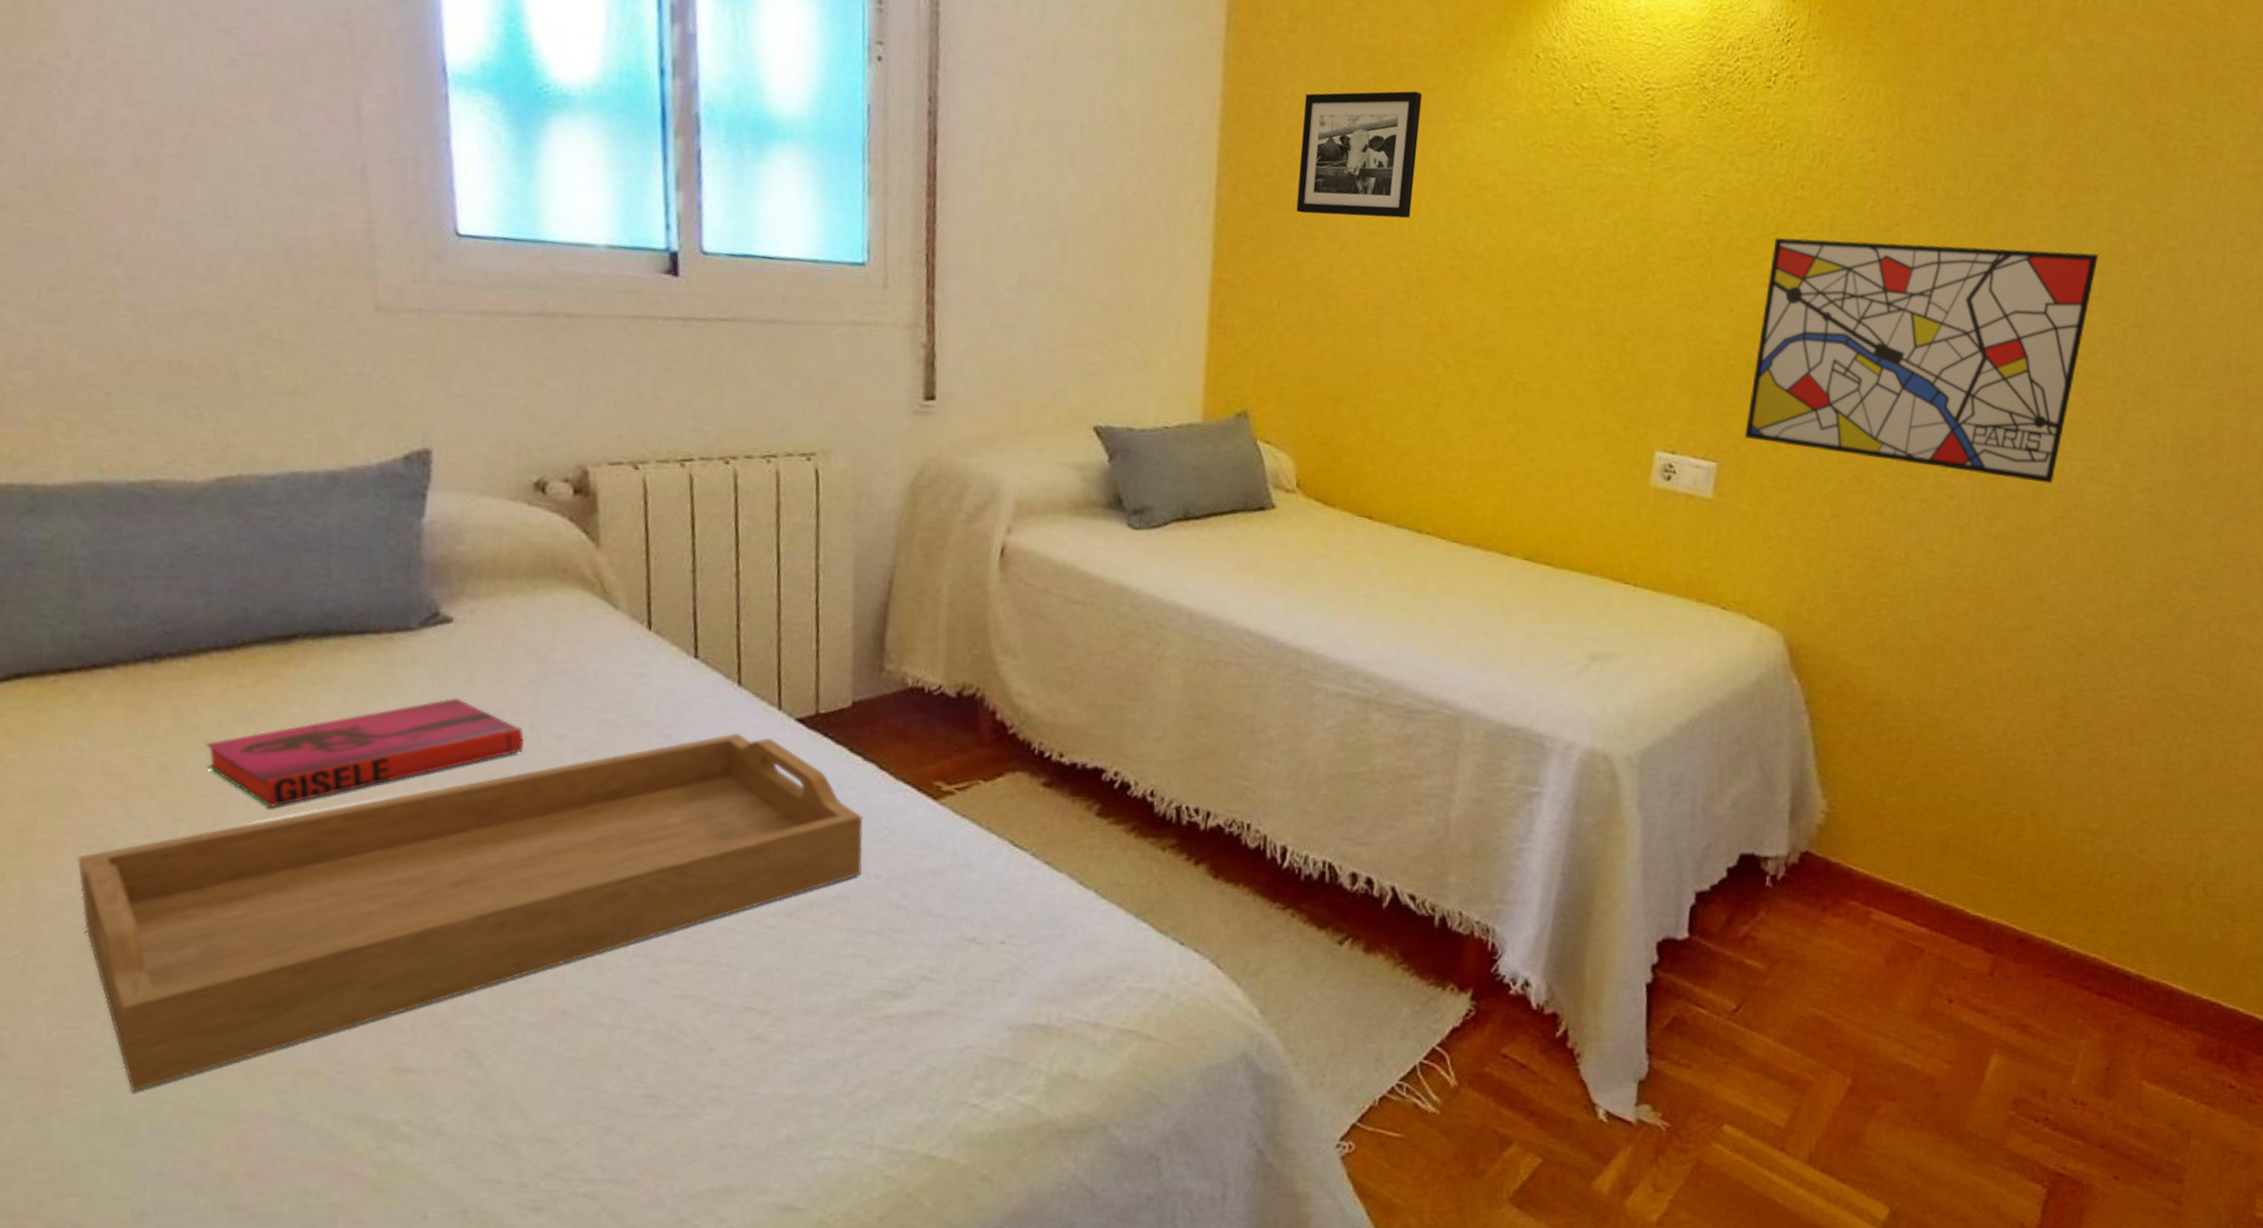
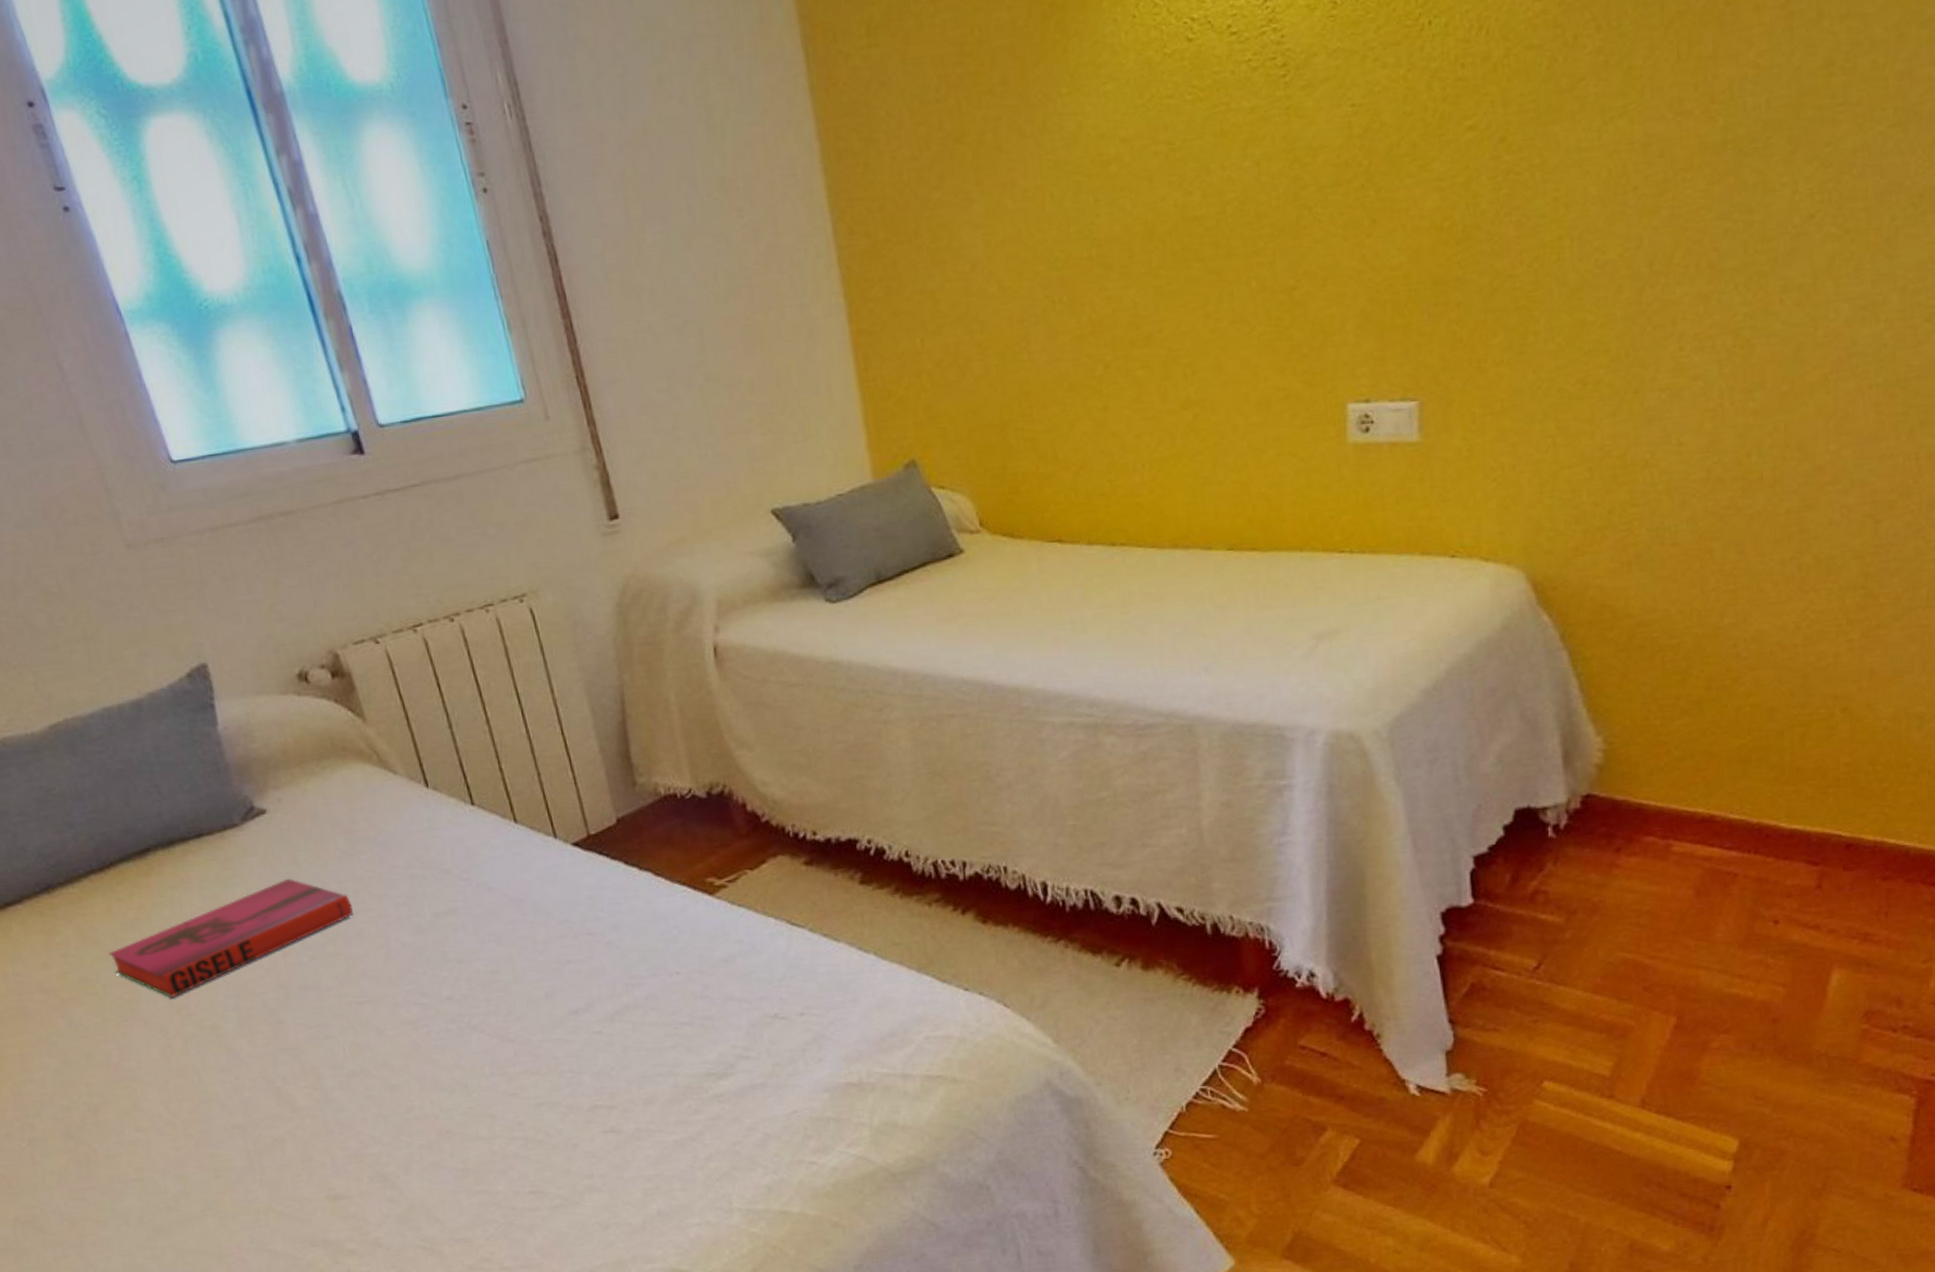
serving tray: present [76,733,864,1092] -> none [43,866,663,1243]
picture frame: present [1296,90,1423,219] -> none [901,75,1037,240]
wall art: present [1744,236,2099,484] -> none [1440,49,1838,367]

